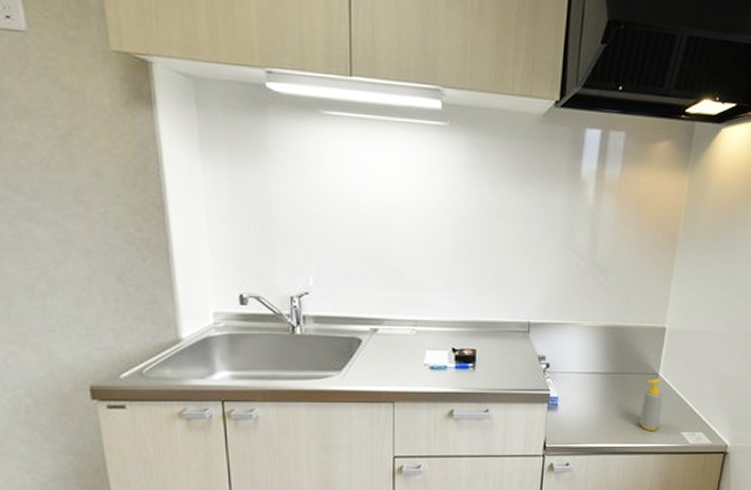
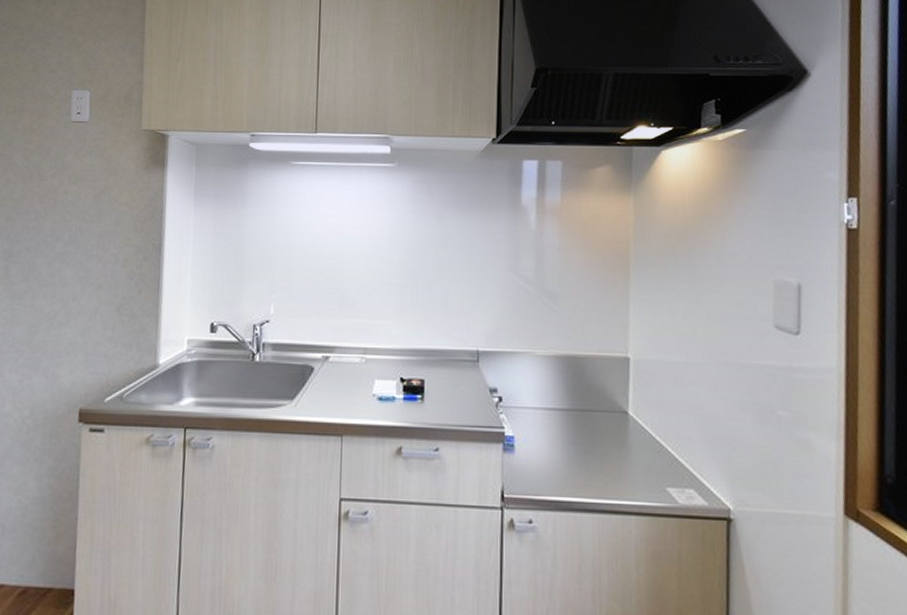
soap bottle: present [639,379,663,430] -> none [611,418,638,483]

